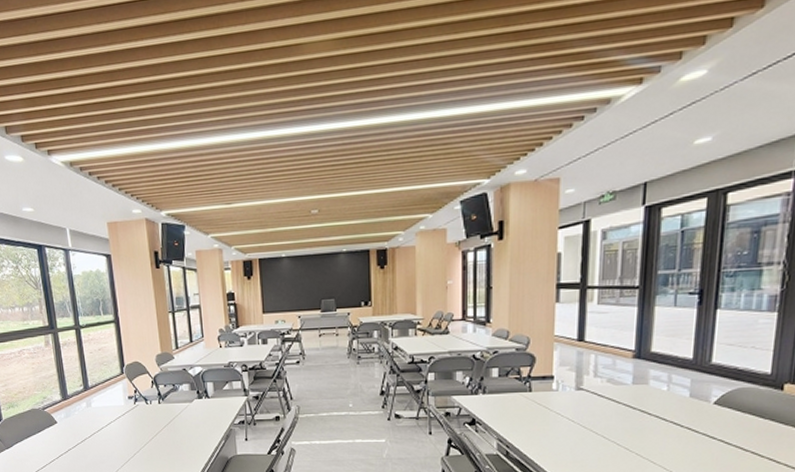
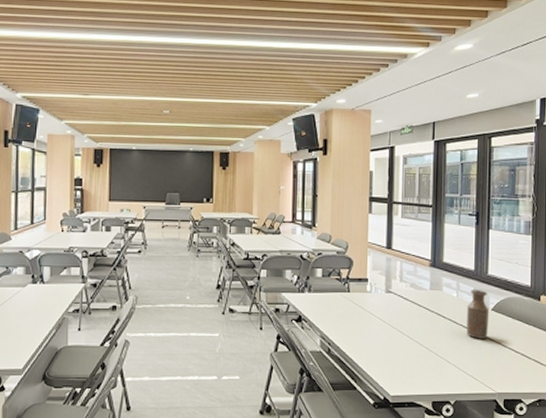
bottle: none [678,381,711,437] -> present [467,290,489,339]

